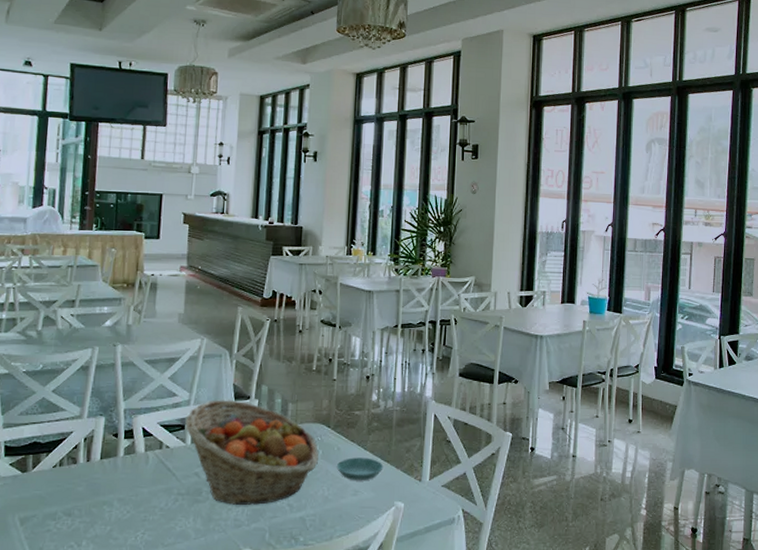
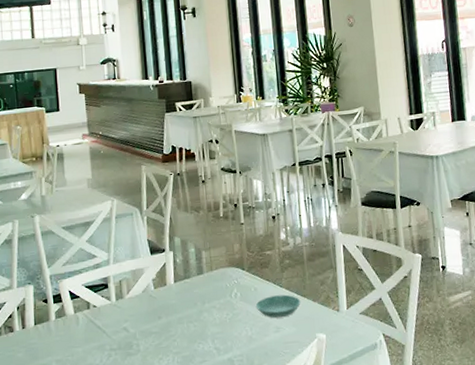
fruit basket: present [185,400,319,505] -> none [108,254,238,354]

